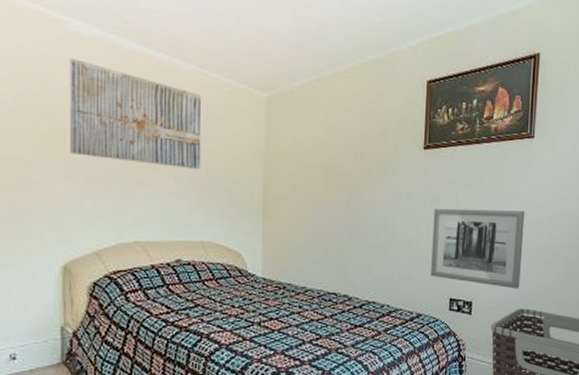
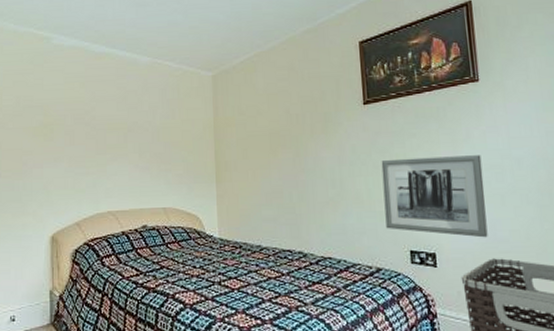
wall art: present [69,57,202,170] -> none [55,64,160,145]

